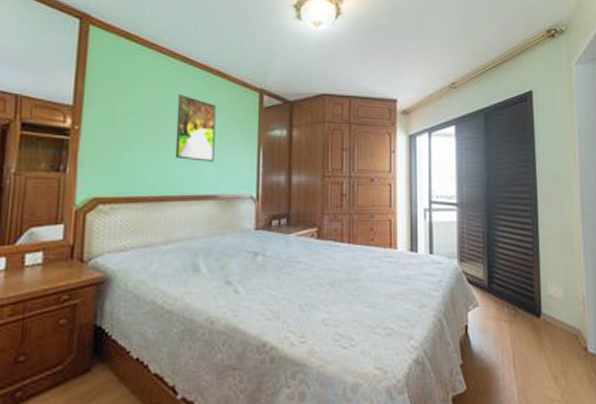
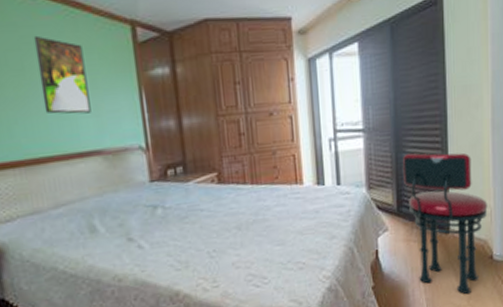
stool: none [494,231,581,388] -> present [403,153,488,295]

